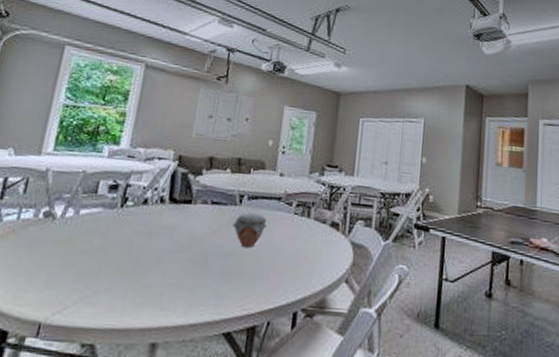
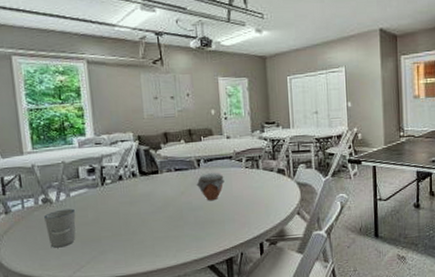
cup: none [34,228,79,278] -> present [44,208,76,248]

